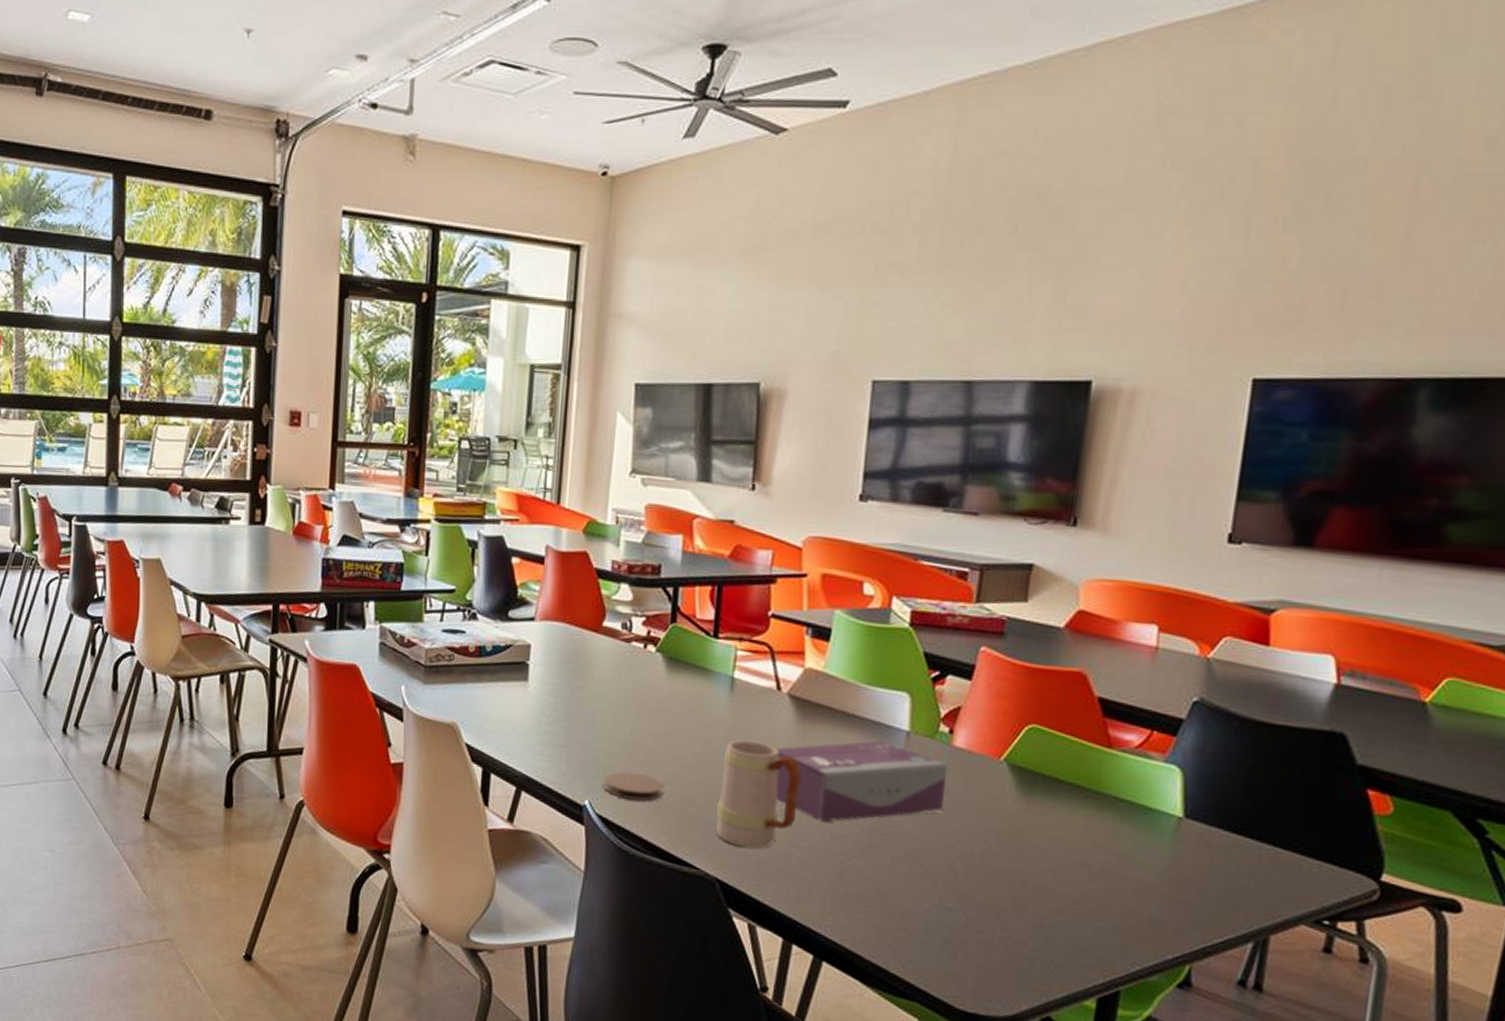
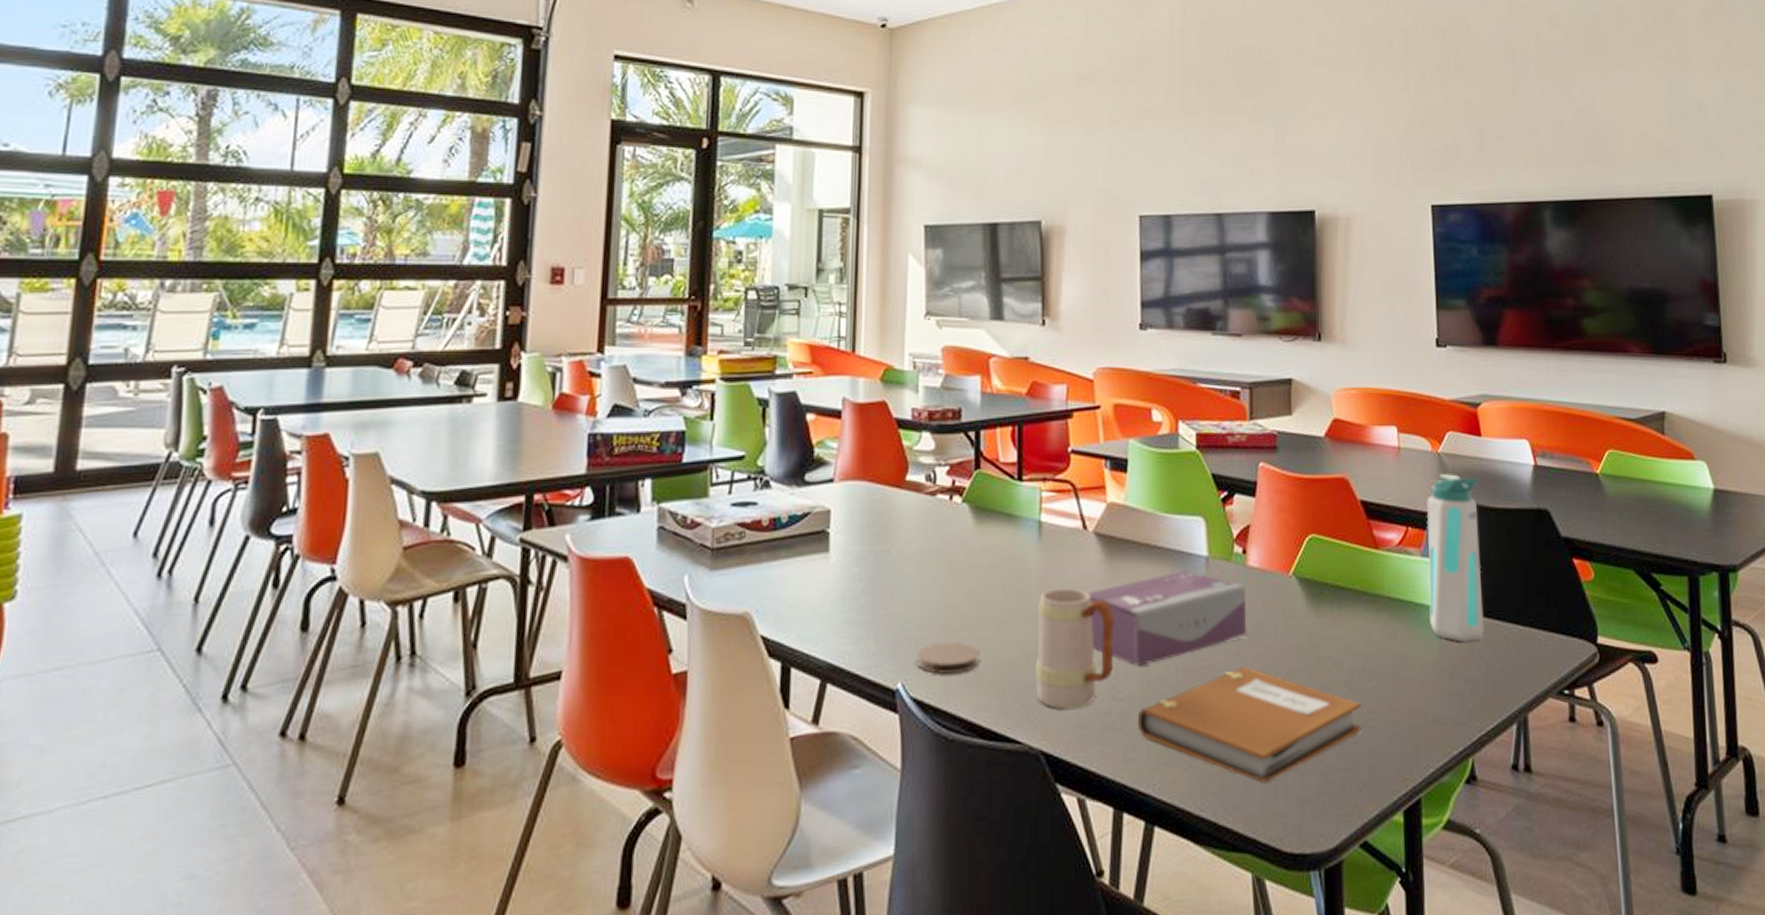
notebook: none [815,838,1065,946] -> present [1137,666,1362,784]
water bottle: none [1163,681,1255,854] -> present [1426,474,1485,642]

